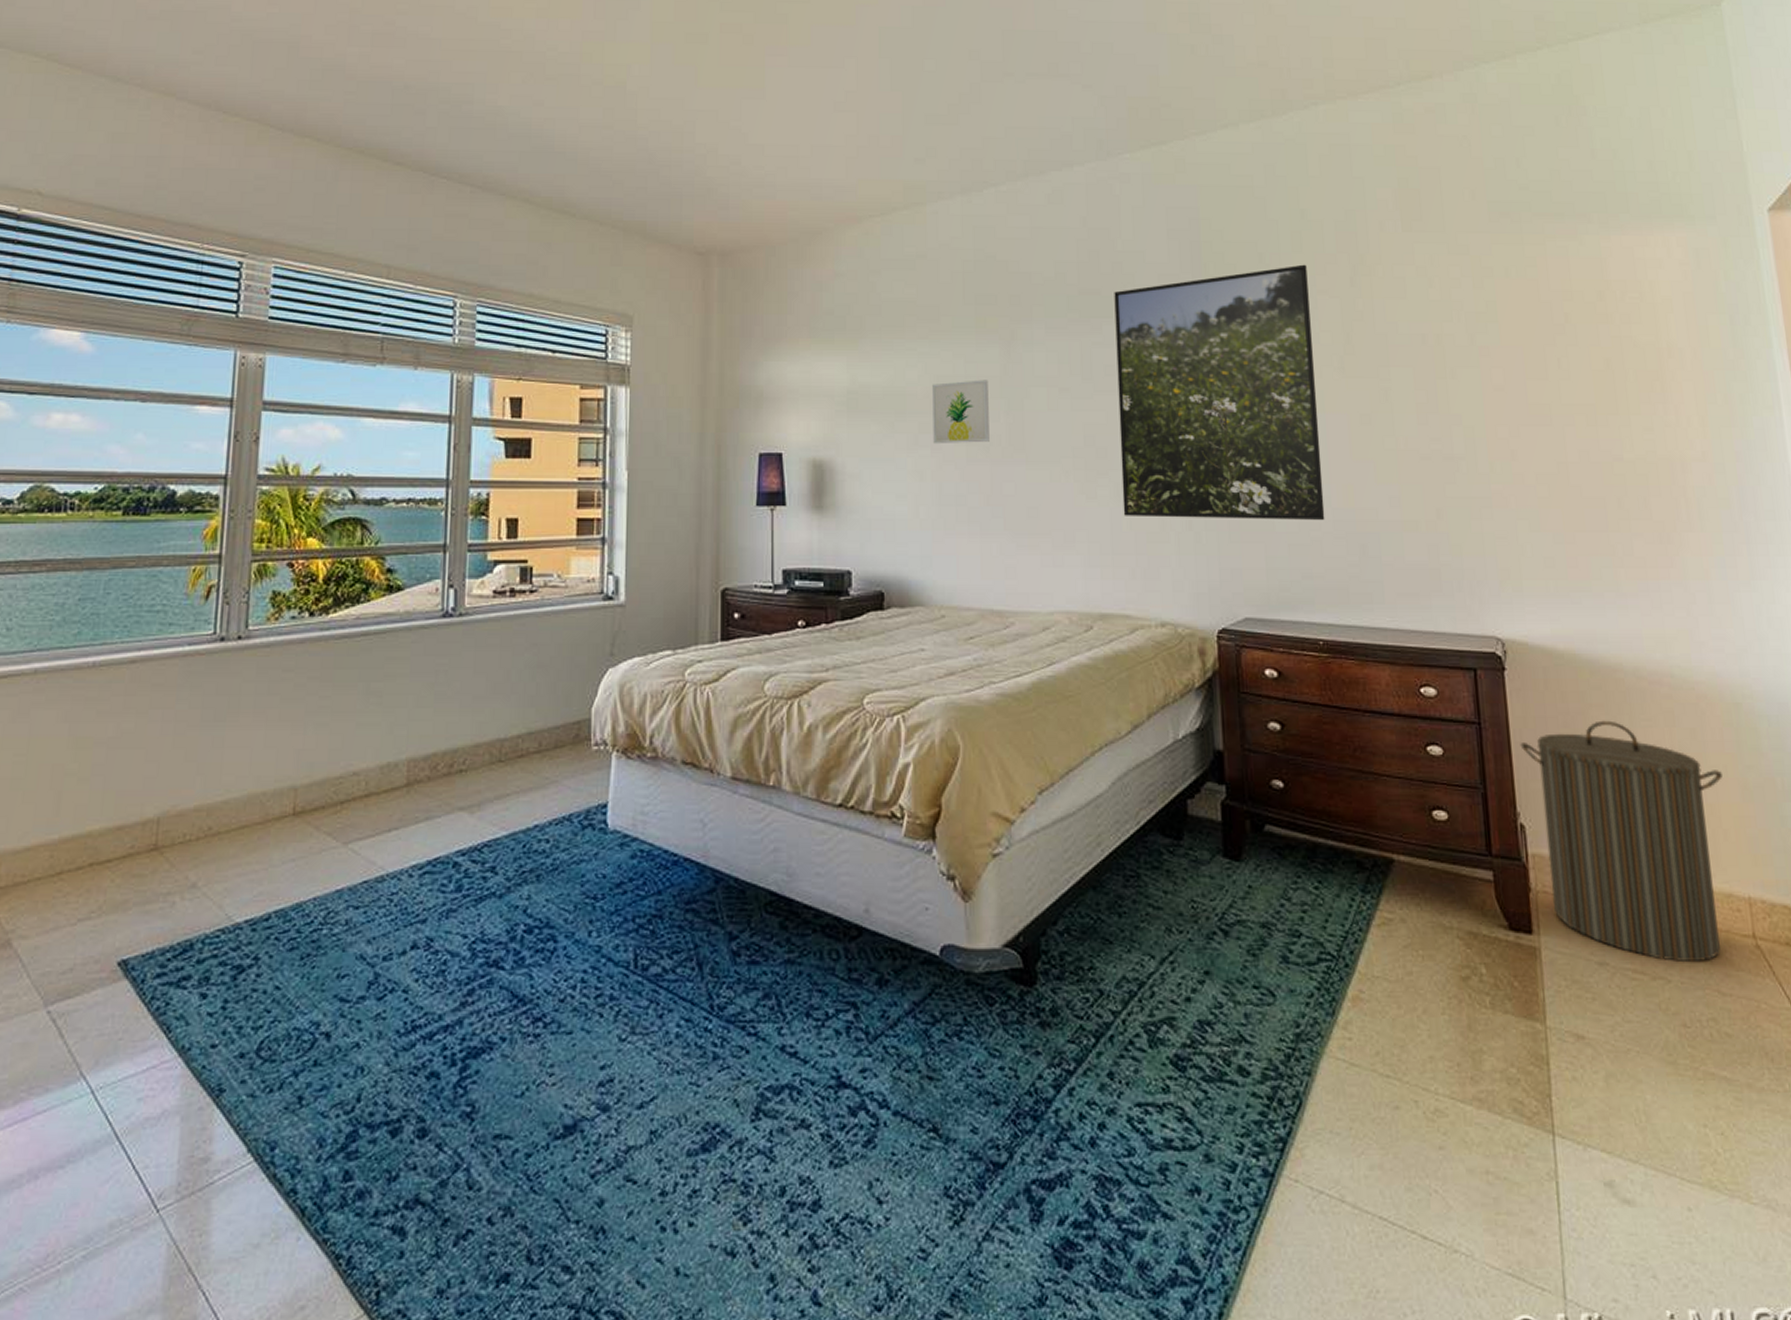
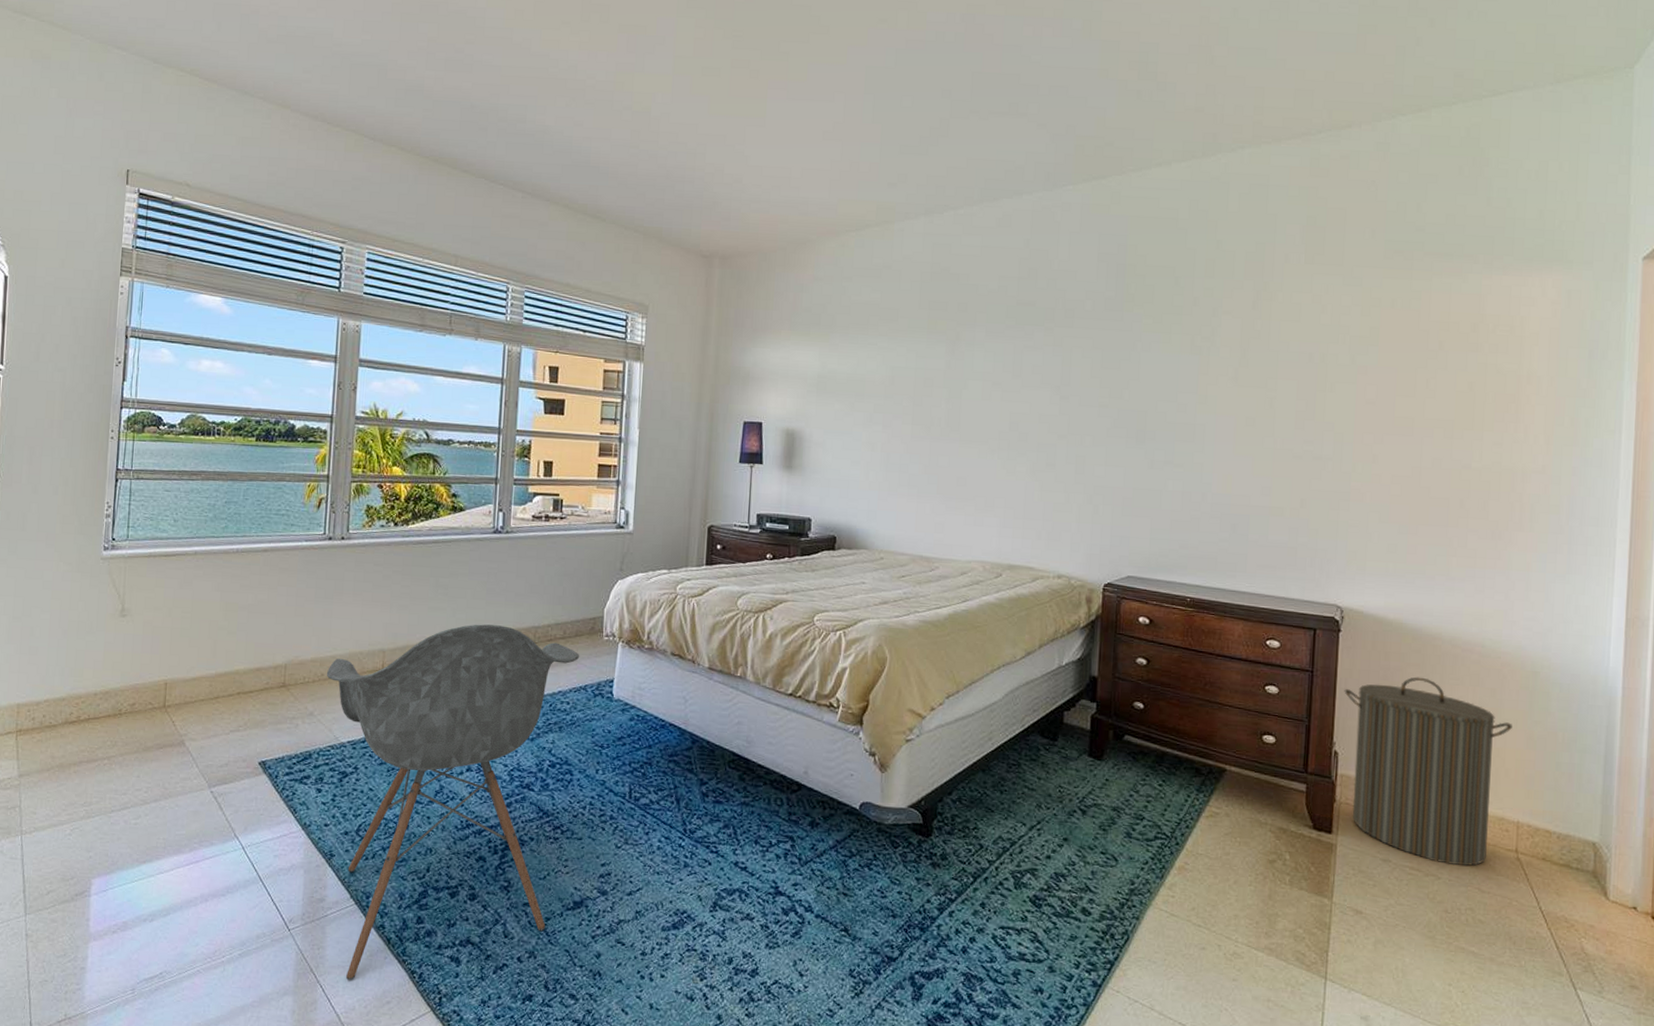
armchair: none [215,741,562,1279] -> present [326,624,580,980]
wall art: present [932,380,989,444] -> none [885,372,934,423]
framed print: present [1114,264,1325,520] -> none [1036,288,1216,502]

